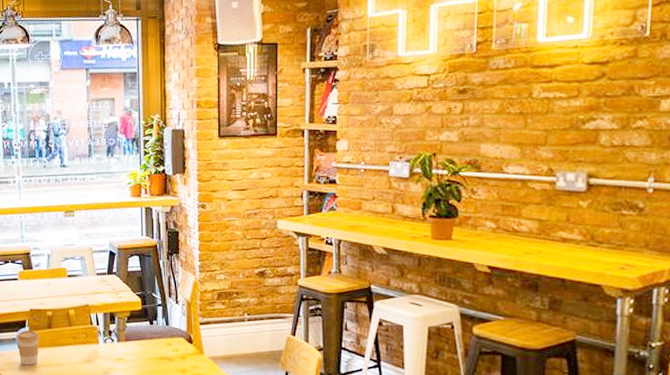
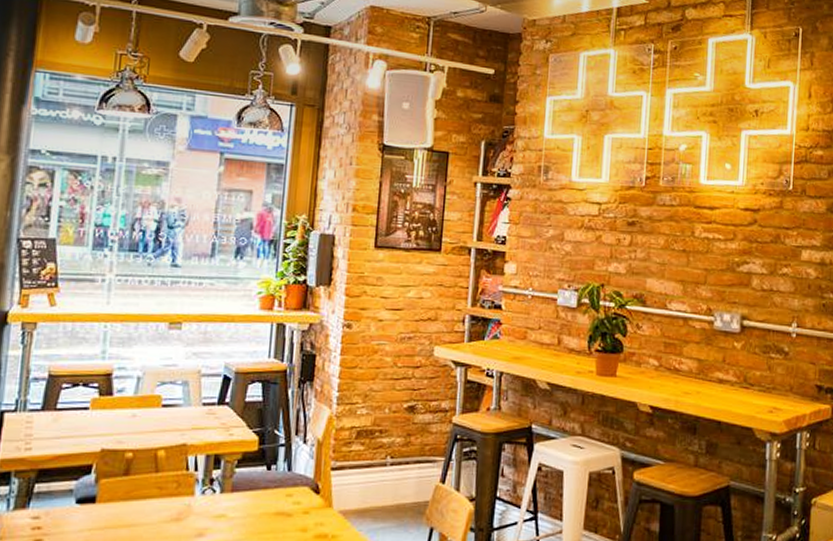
coffee cup: present [17,330,40,365] -> none [74,477,110,527]

